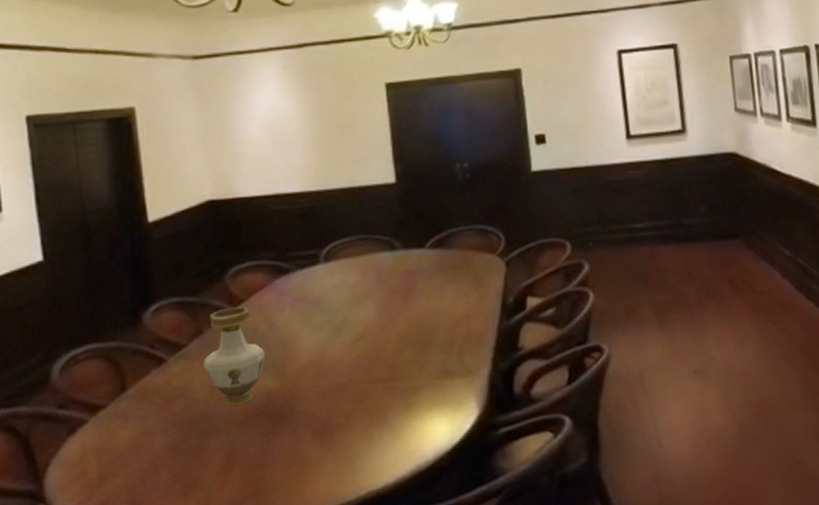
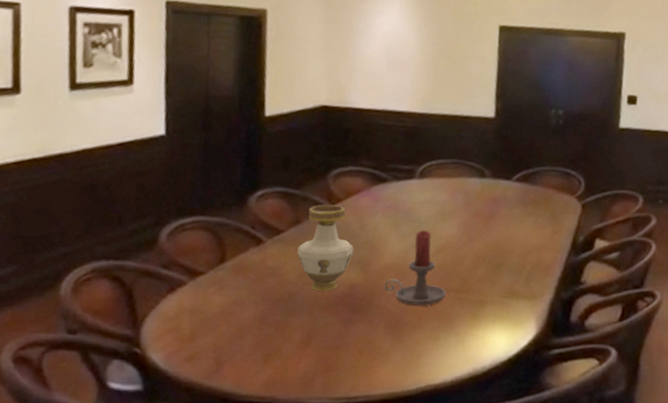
candle holder: none [304,318,373,405] -> present [384,229,446,306]

